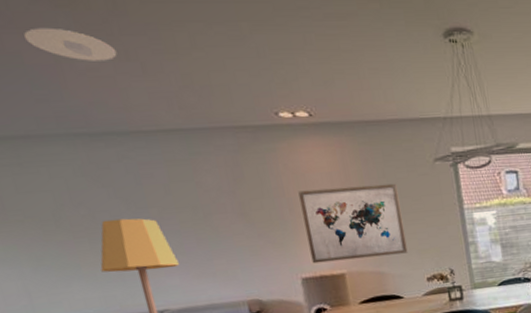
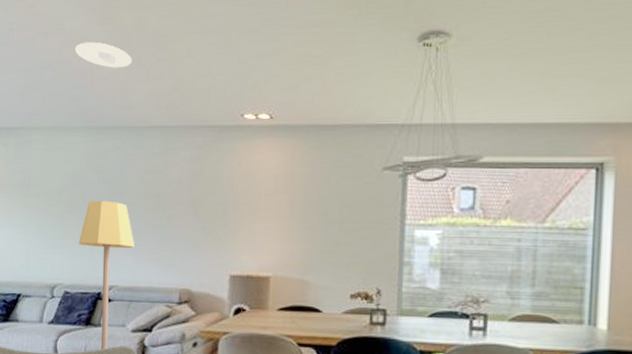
wall art: present [298,183,408,264] -> none [243,189,339,265]

